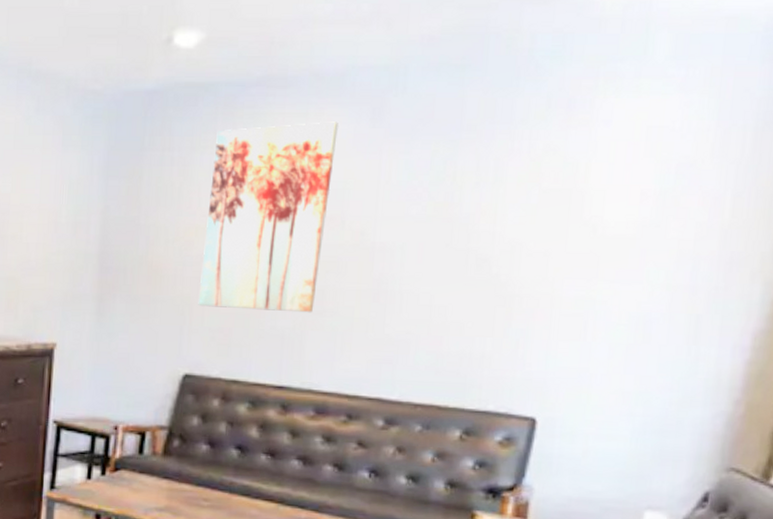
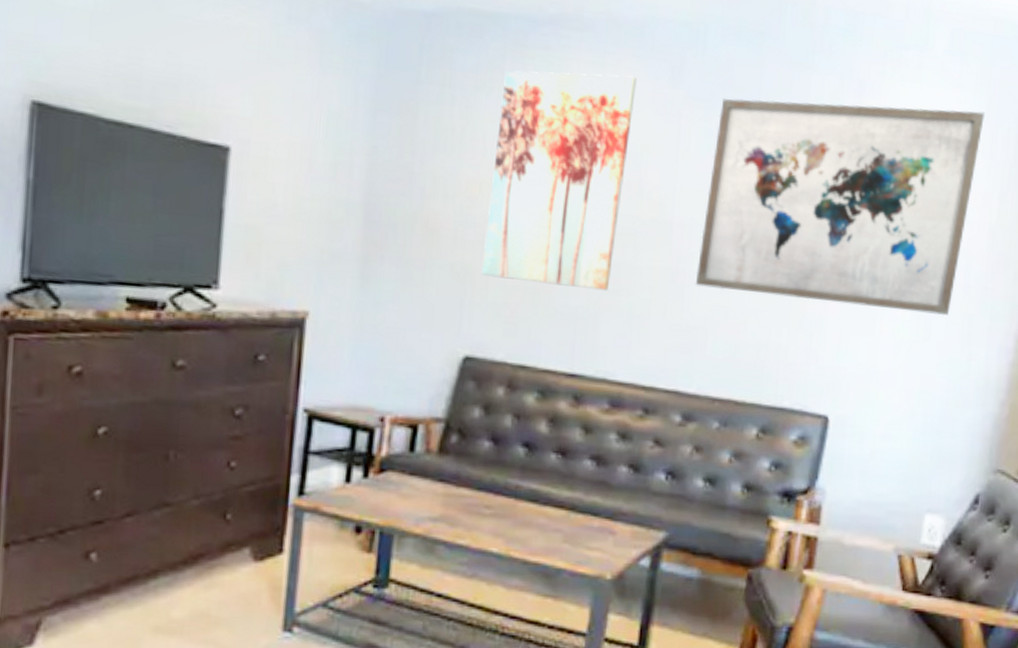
wall art: none [396,112,715,318] -> present [695,97,985,316]

